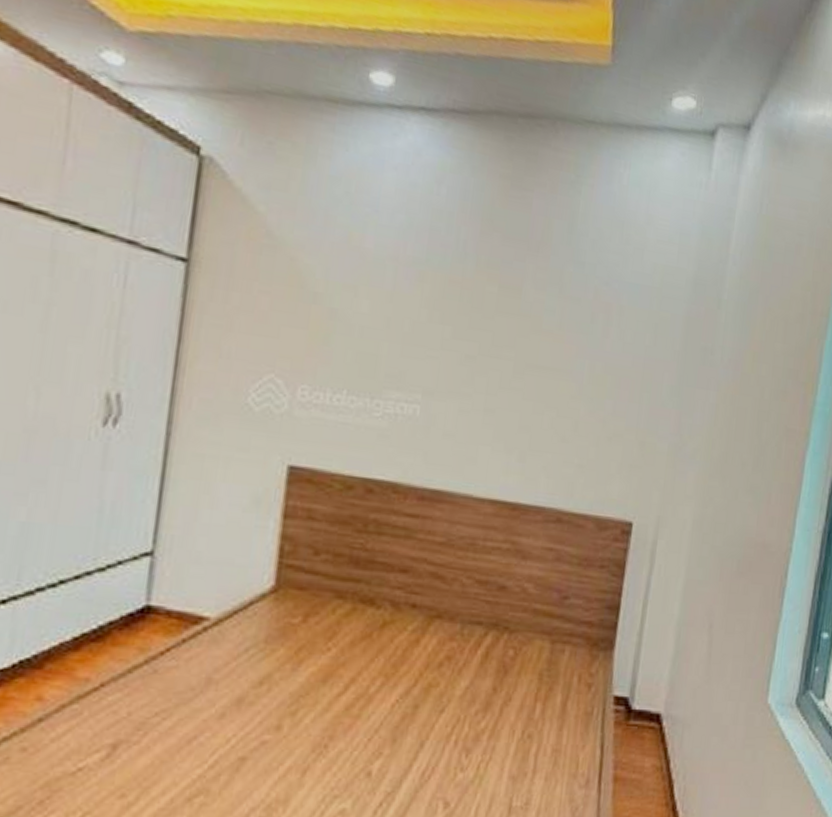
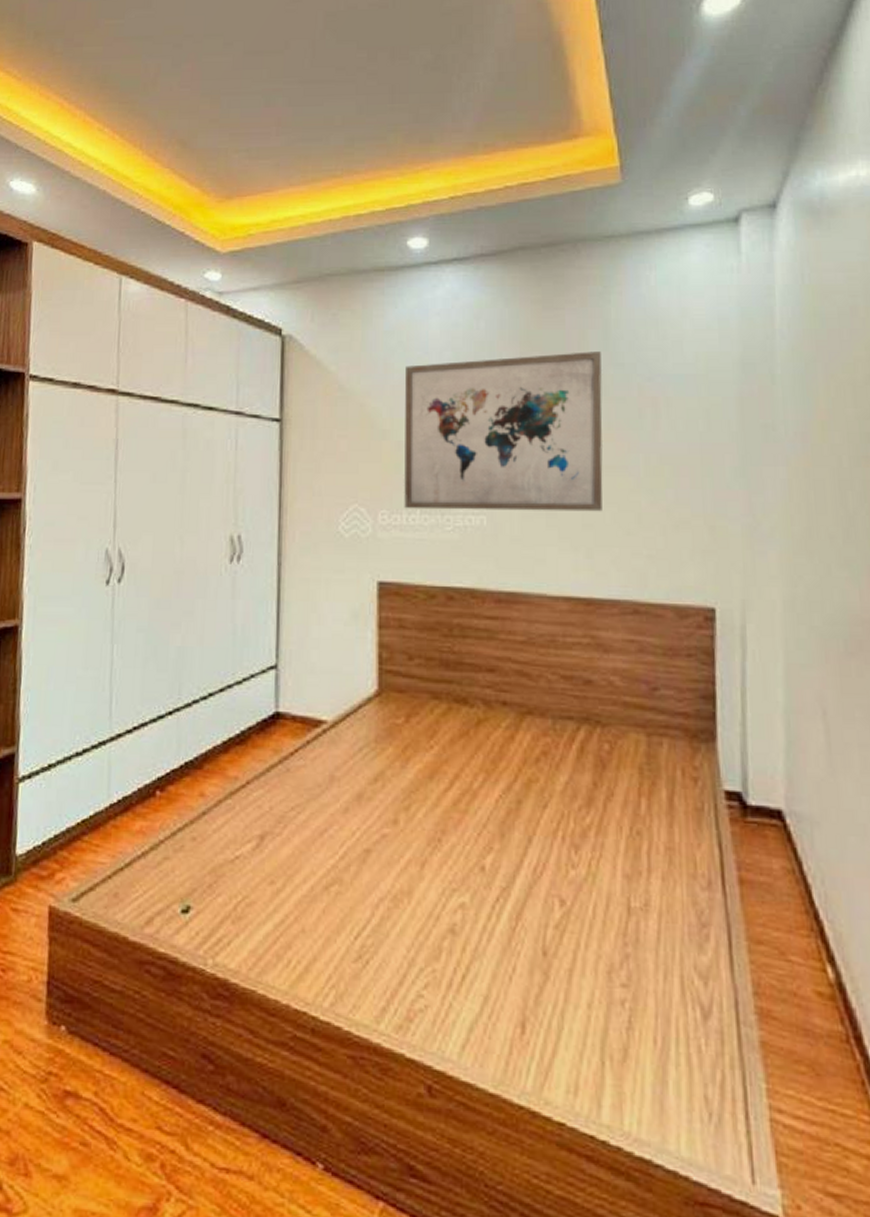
wall art: none [329,221,564,415] -> present [404,351,603,512]

